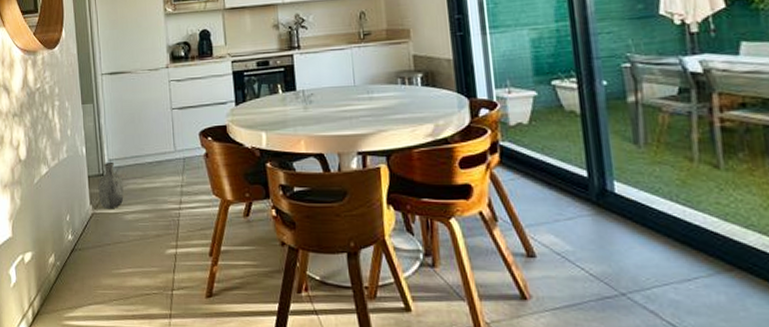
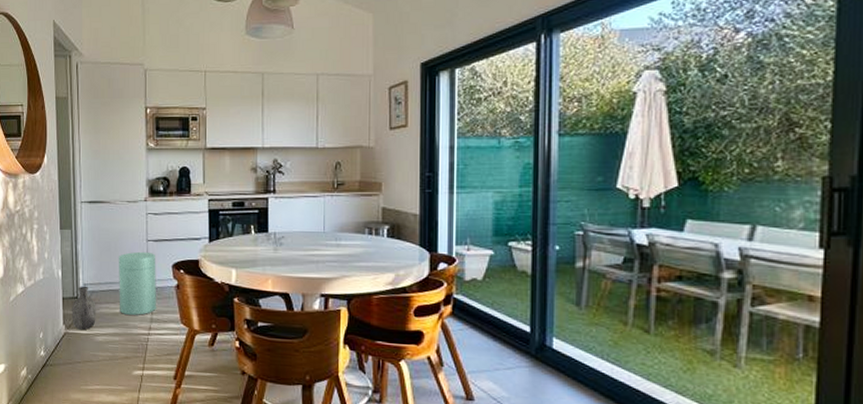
trash can: none [143,120,186,189] -> present [119,251,156,315]

